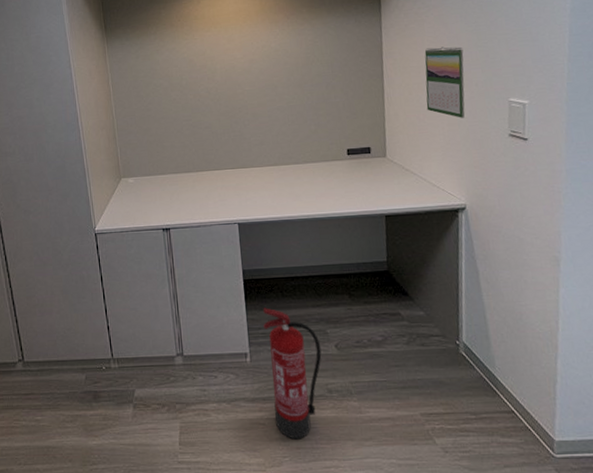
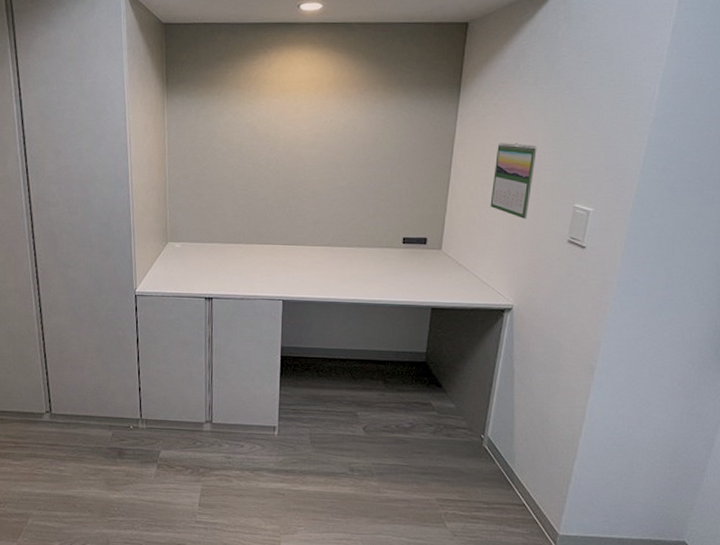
fire extinguisher: present [263,307,322,440] -> none [295,385,349,512]

